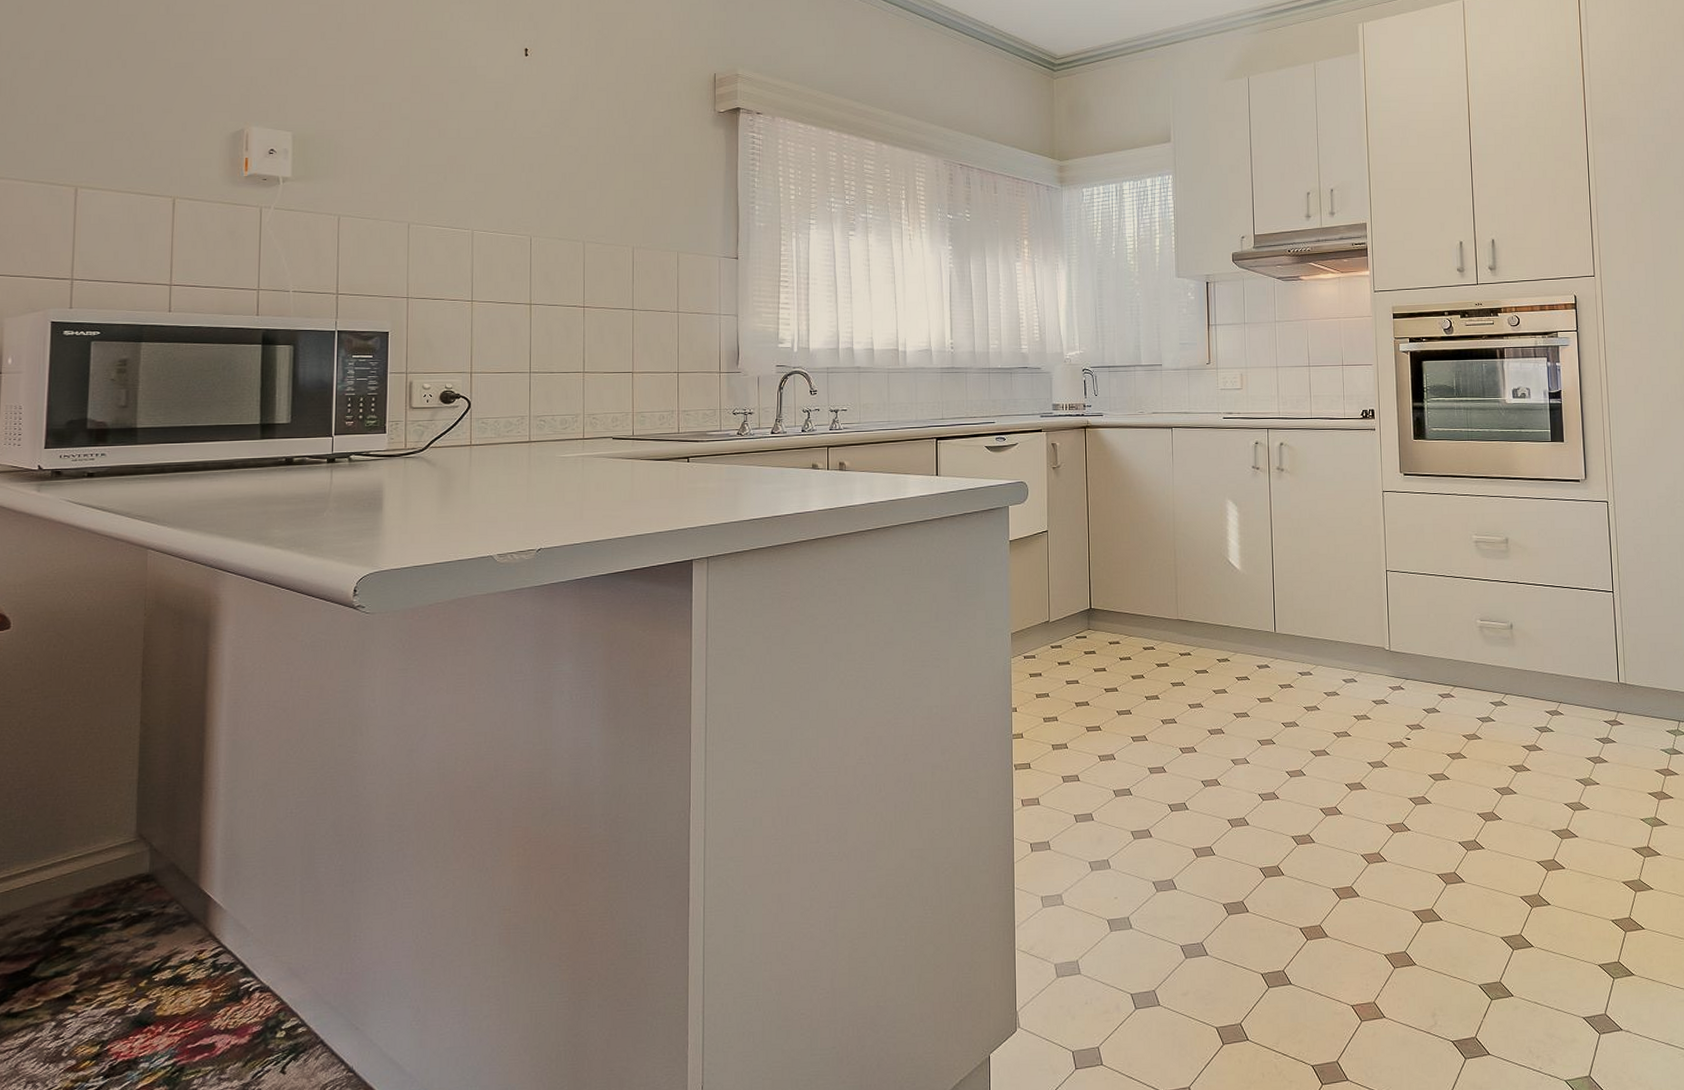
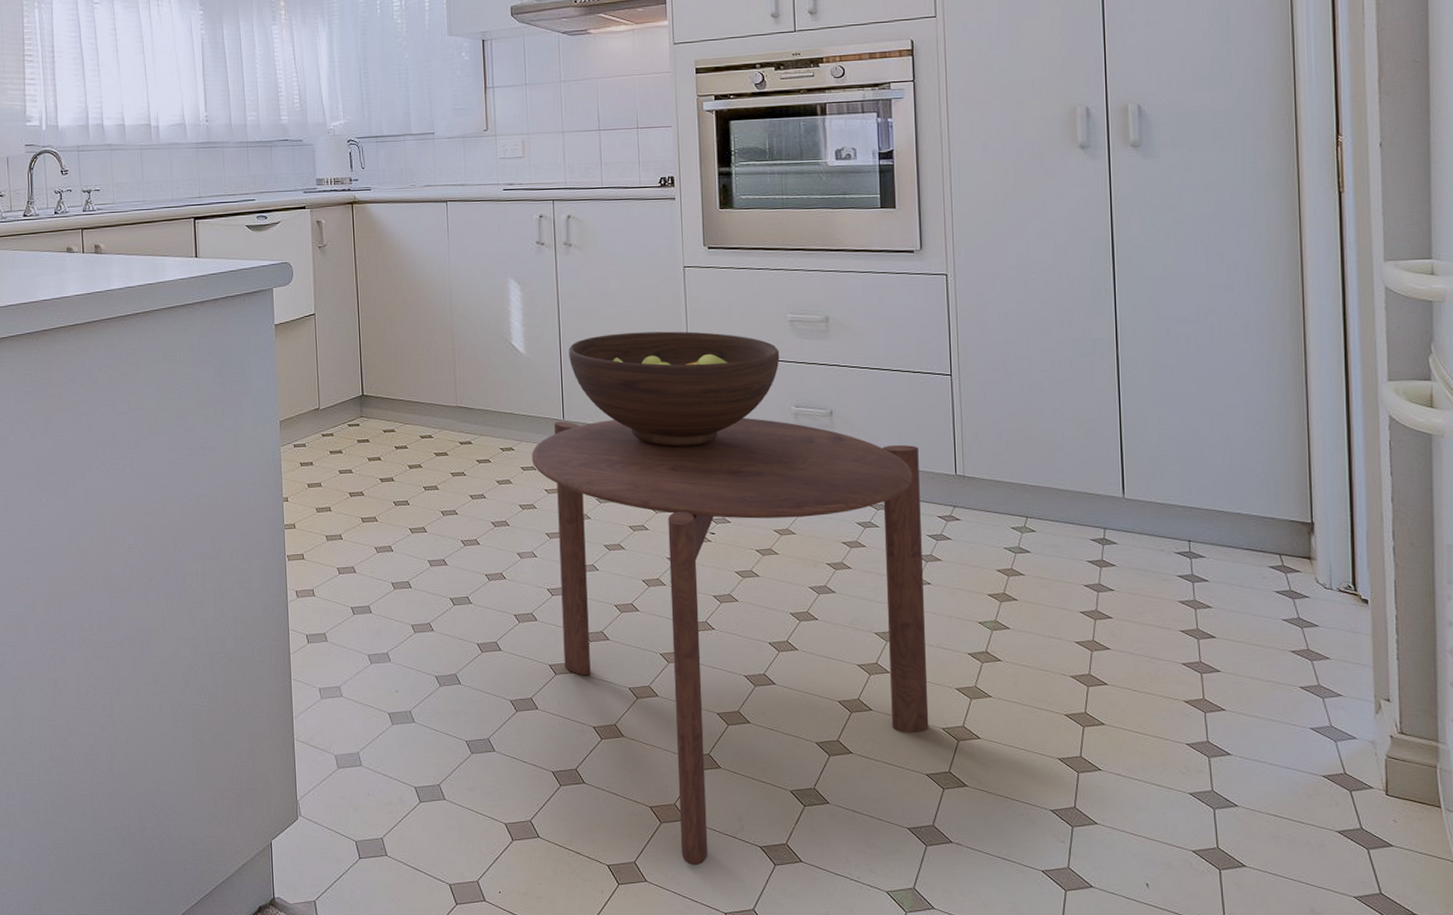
side table: none [1245,630,1600,1063] -> present [531,417,929,866]
fruit bowl: none [1280,550,1467,657] -> present [569,331,780,446]

